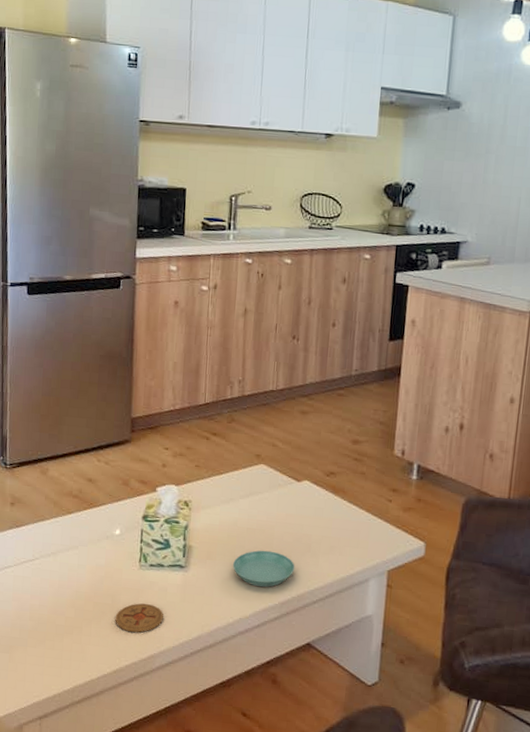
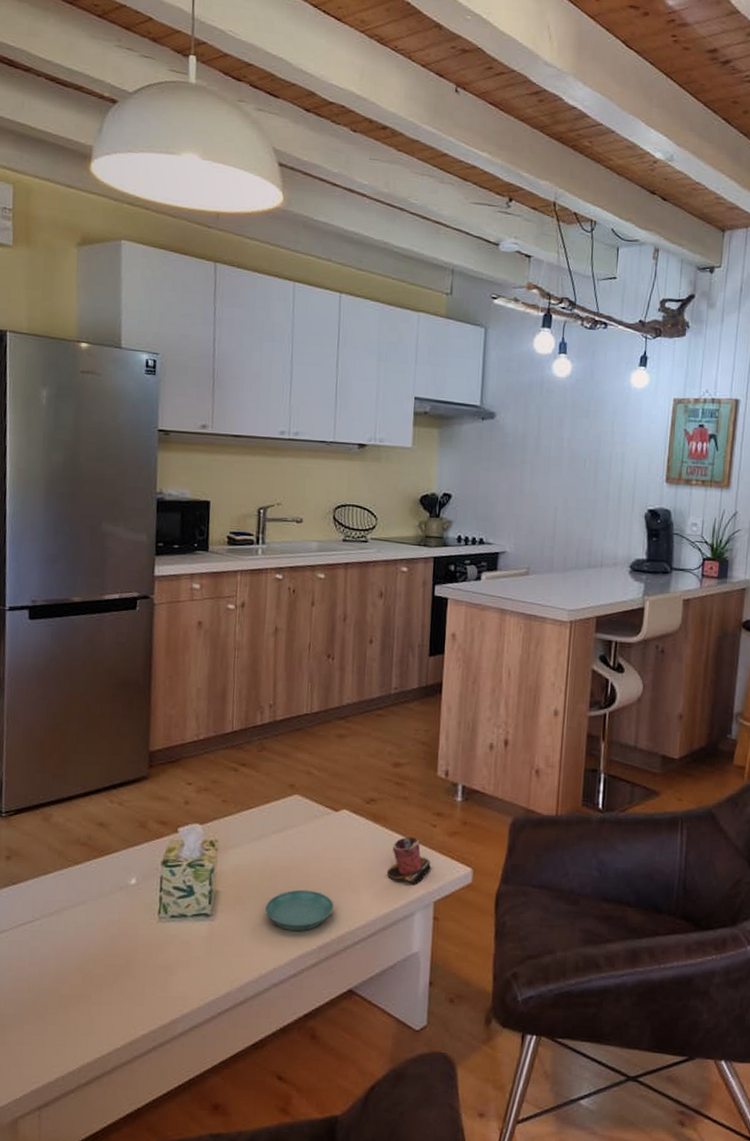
coaster: present [115,603,163,633] -> none [130,961,187,996]
mug: none [344,509,386,554] -> present [386,837,431,884]

